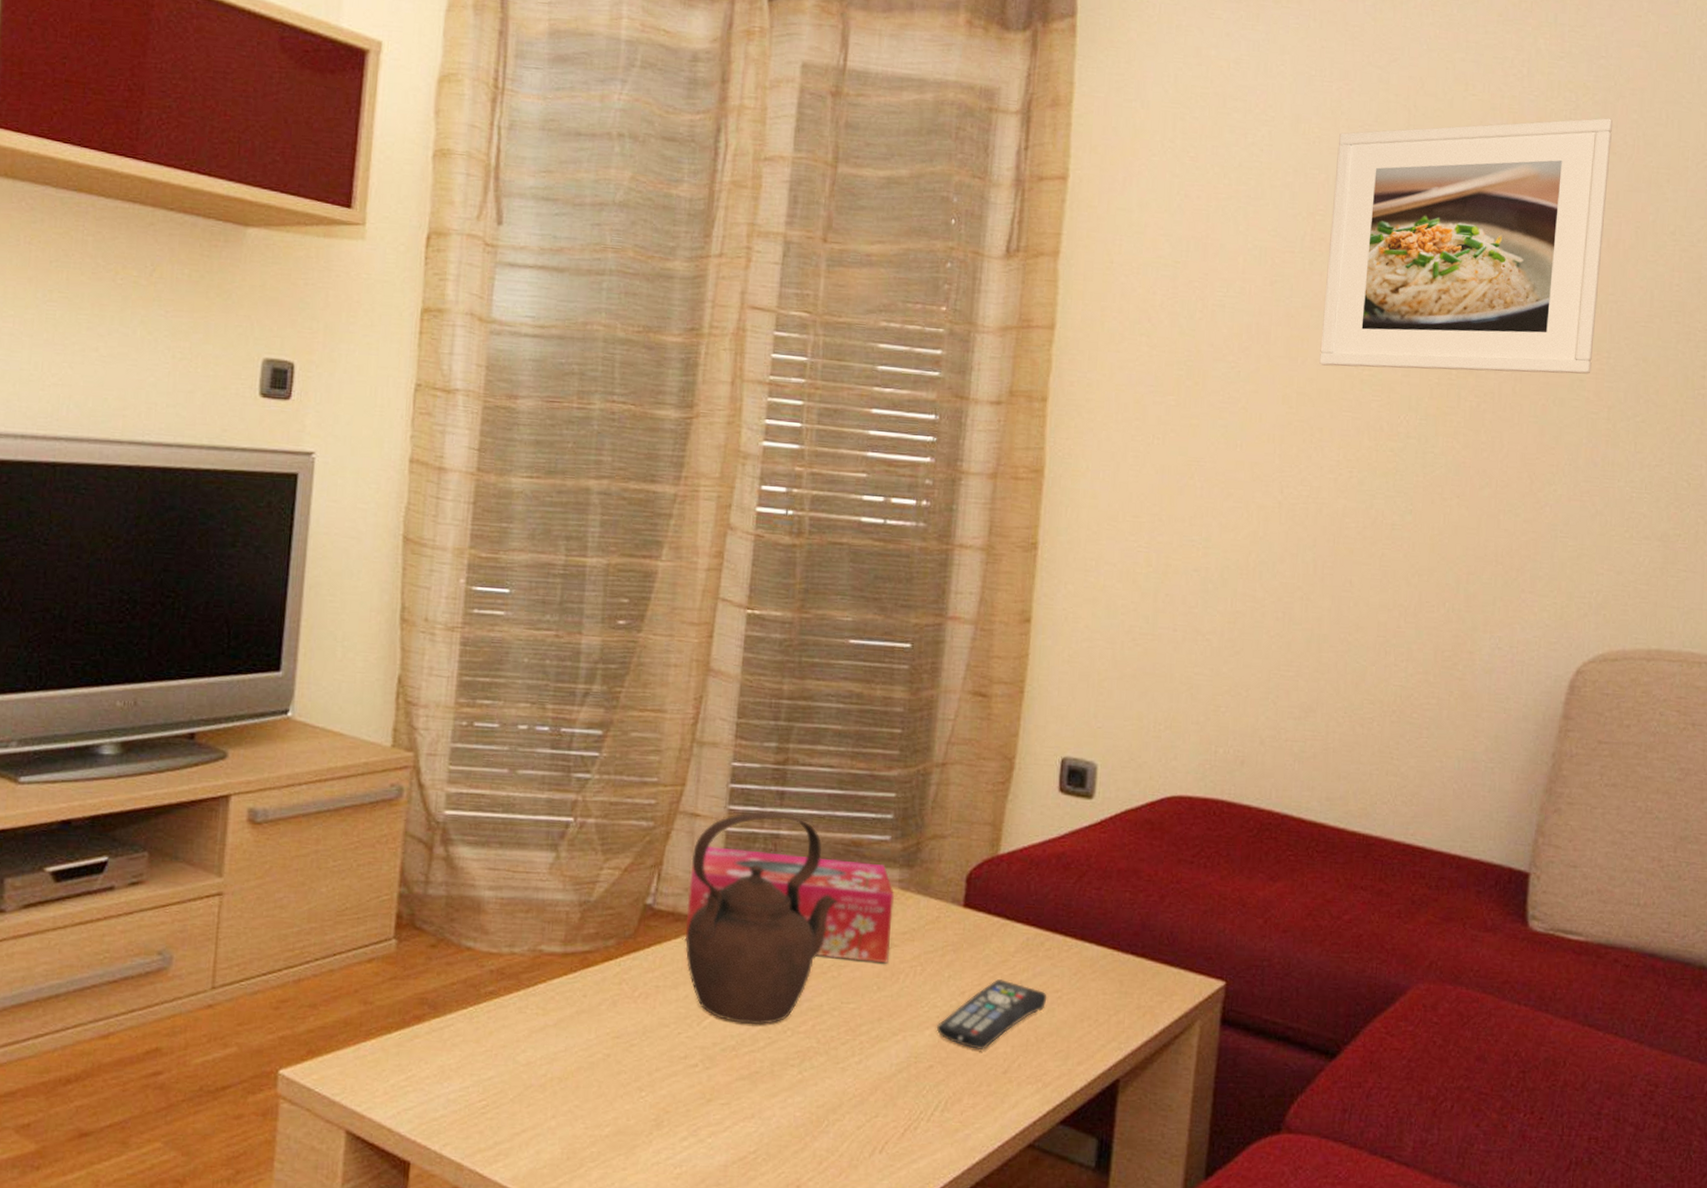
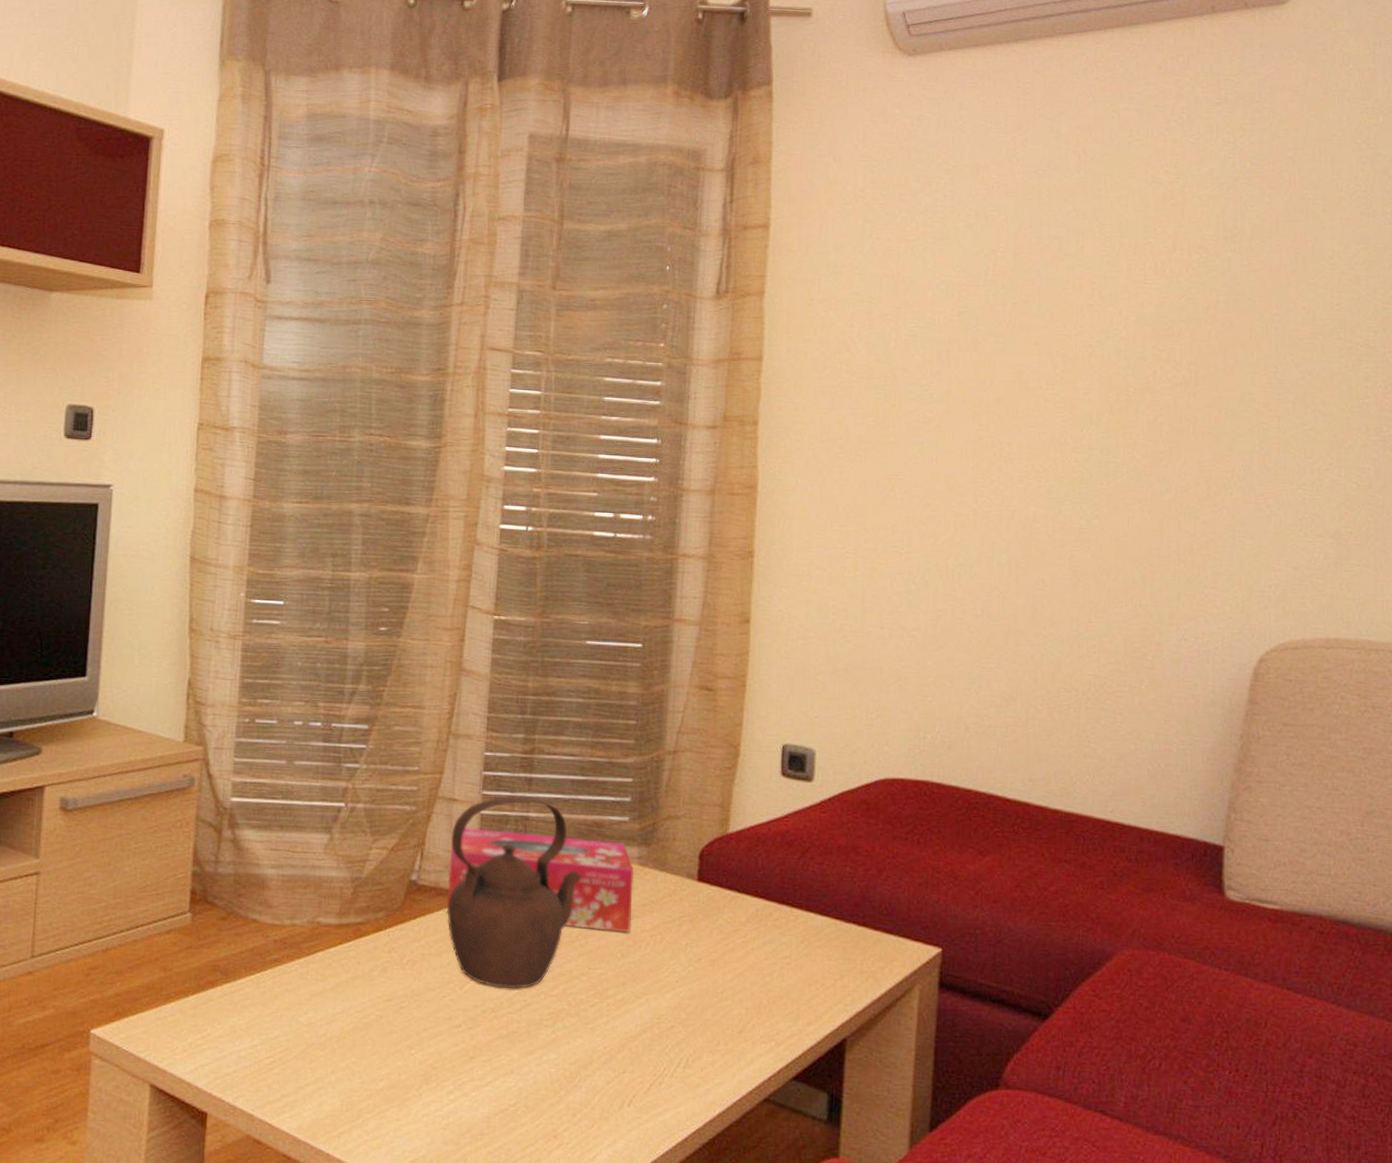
remote control: present [936,979,1047,1051] -> none [676,947,777,1012]
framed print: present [1319,118,1613,374] -> none [1006,156,1270,388]

